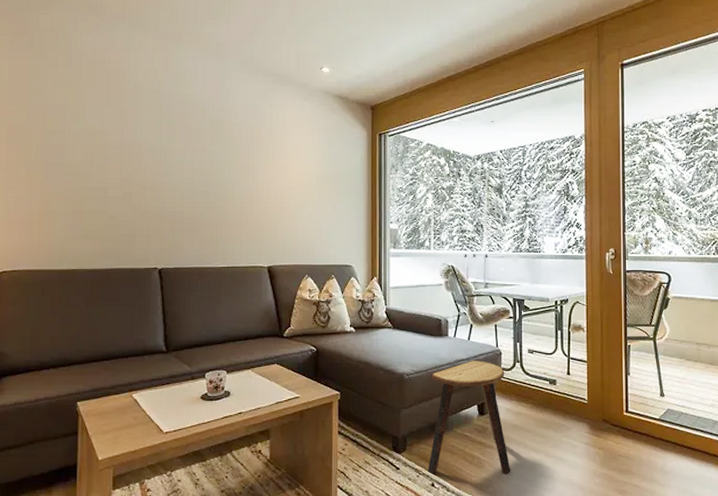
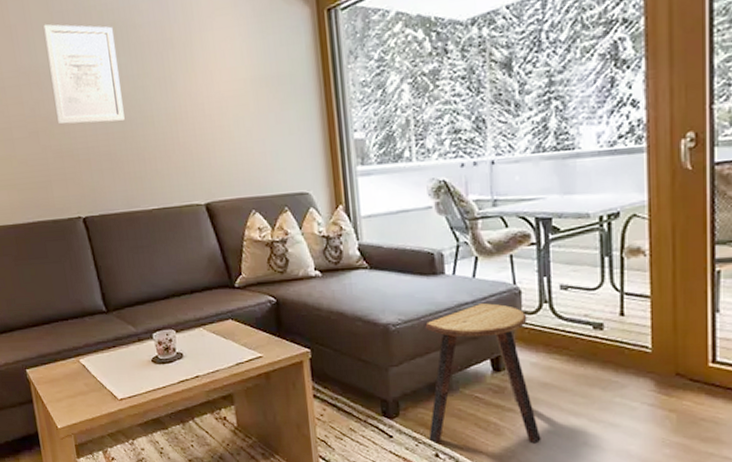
wall art: none [150,111,211,193] -> present [43,24,125,125]

